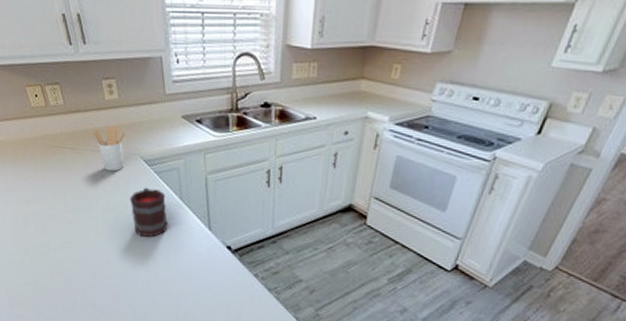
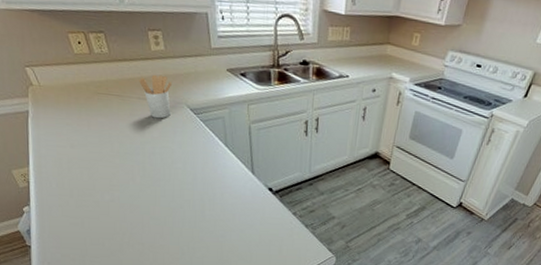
mug: present [130,187,169,237] -> none [177,134,215,180]

